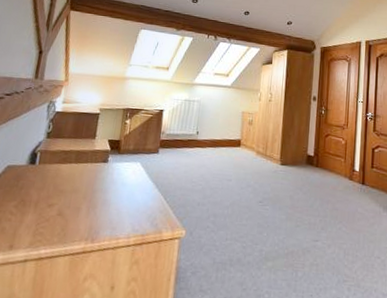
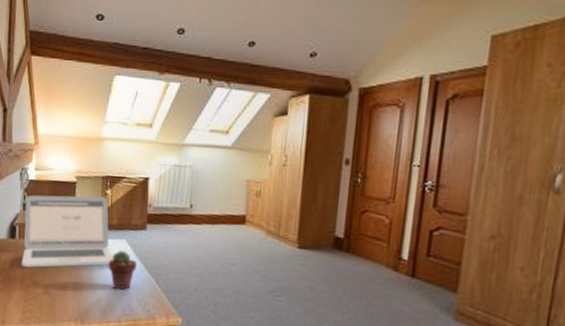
laptop: none [38,124,128,191] -> present [21,195,114,268]
potted succulent: none [122,172,148,208] -> present [108,250,137,290]

